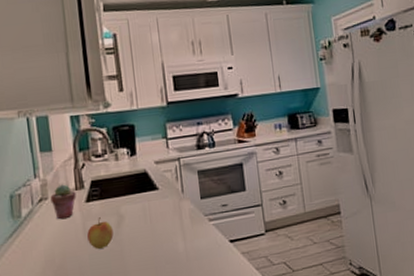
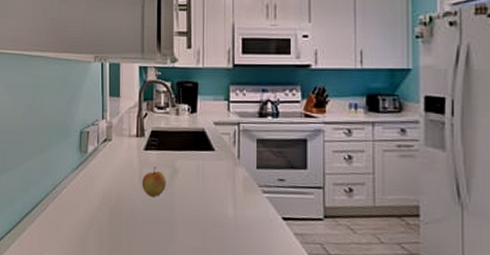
potted succulent: present [50,184,77,220] -> none [114,129,137,162]

